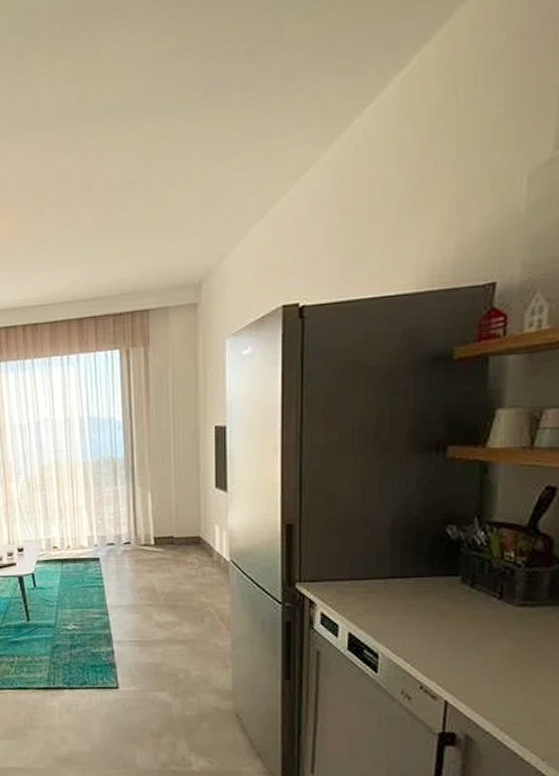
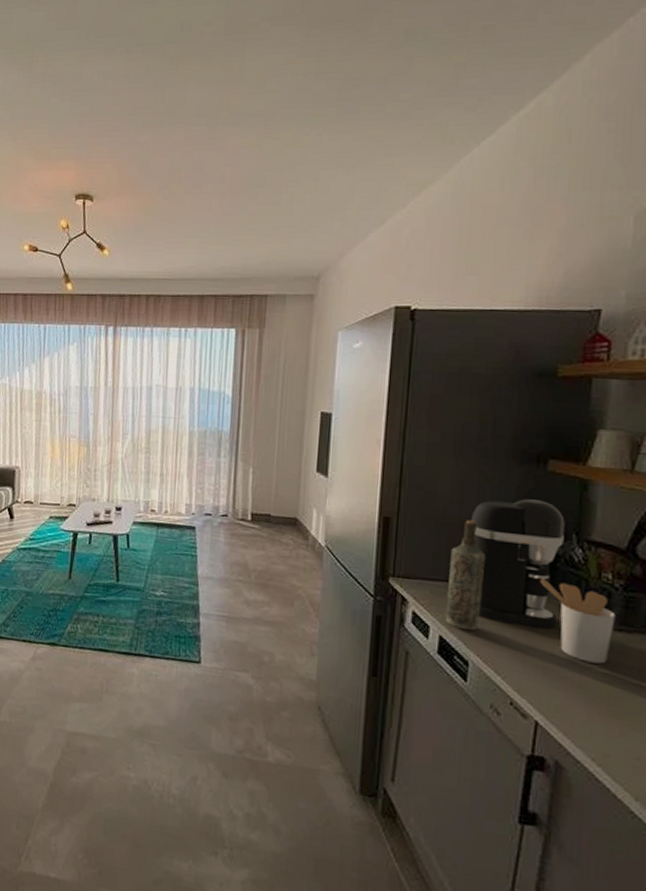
bottle: none [353,517,389,624] -> present [445,520,485,631]
coffee maker: none [372,488,466,612] -> present [470,499,565,629]
utensil holder: none [445,565,519,640] -> present [541,579,616,664]

